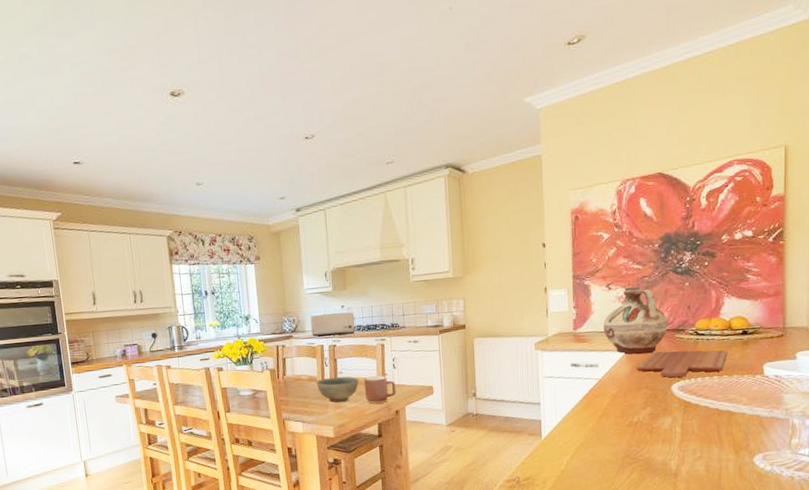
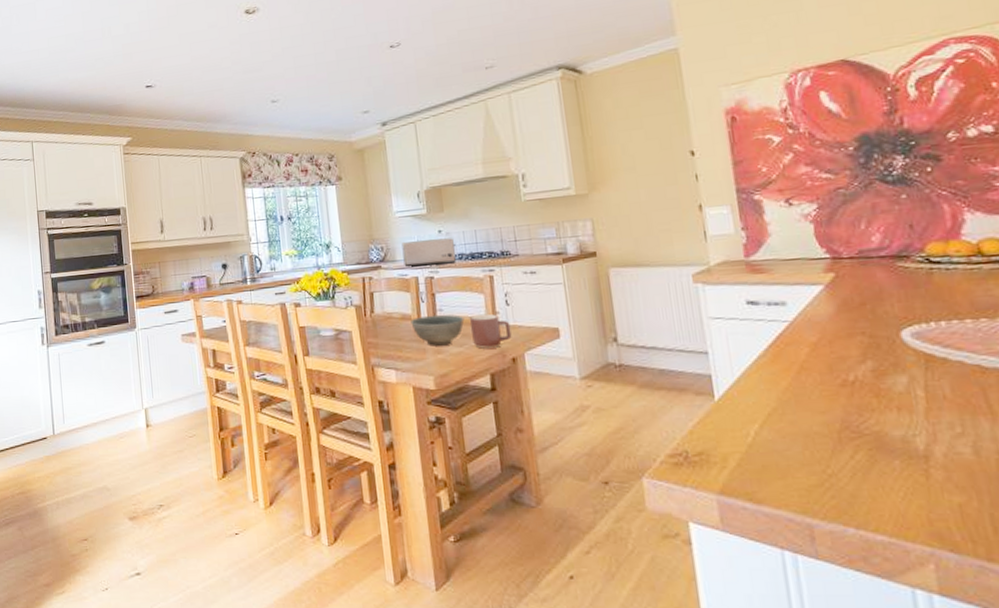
ceramic jug: present [603,286,669,354] -> none [786,200,884,289]
cutting board: present [636,350,728,378] -> none [843,283,983,321]

